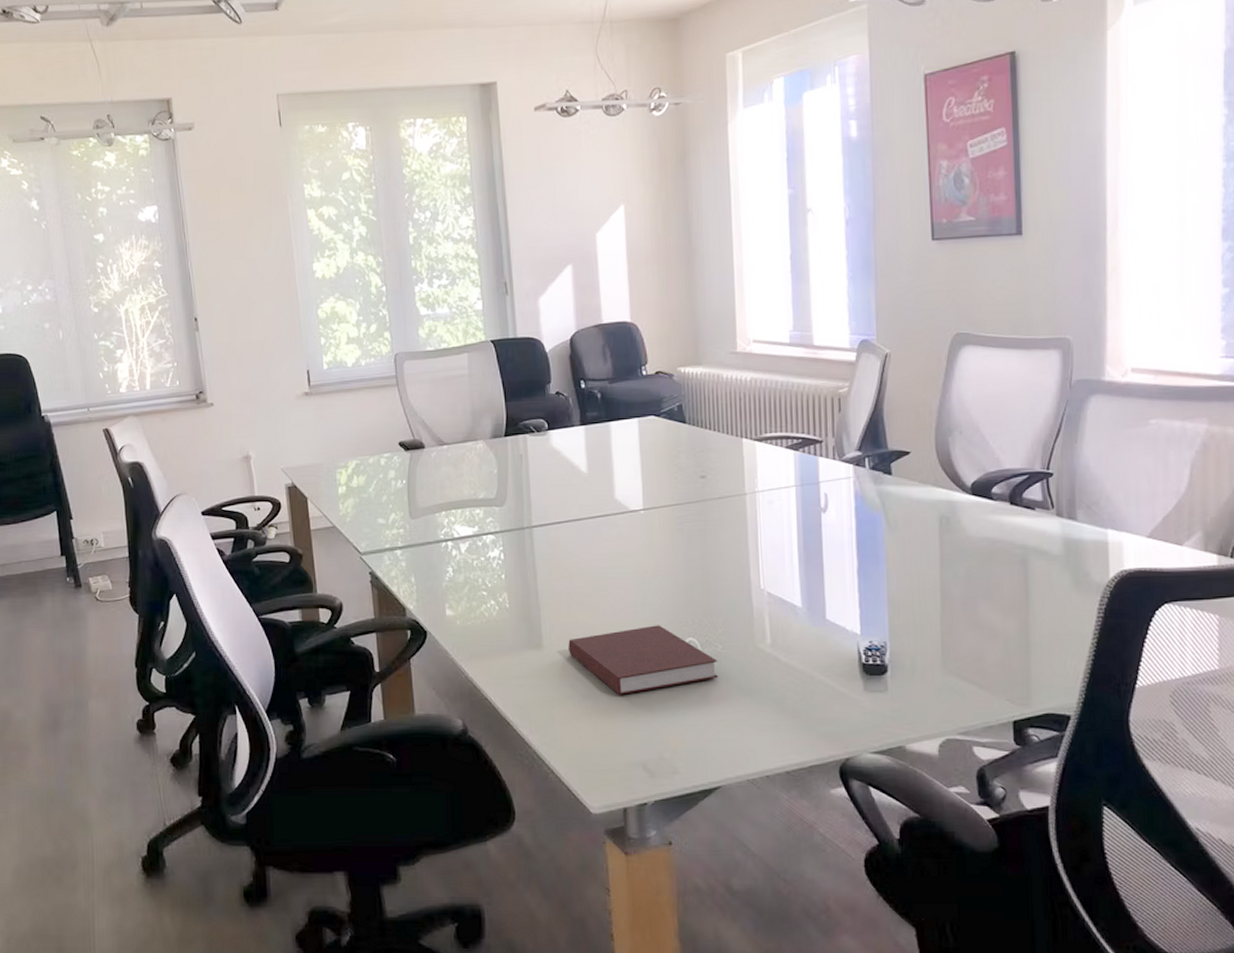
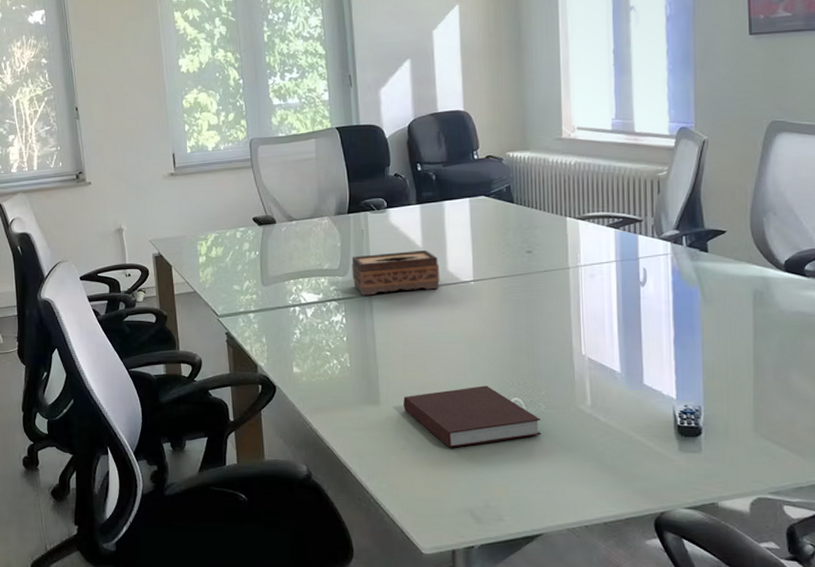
tissue box: none [509,475,607,528] -> present [351,249,440,296]

